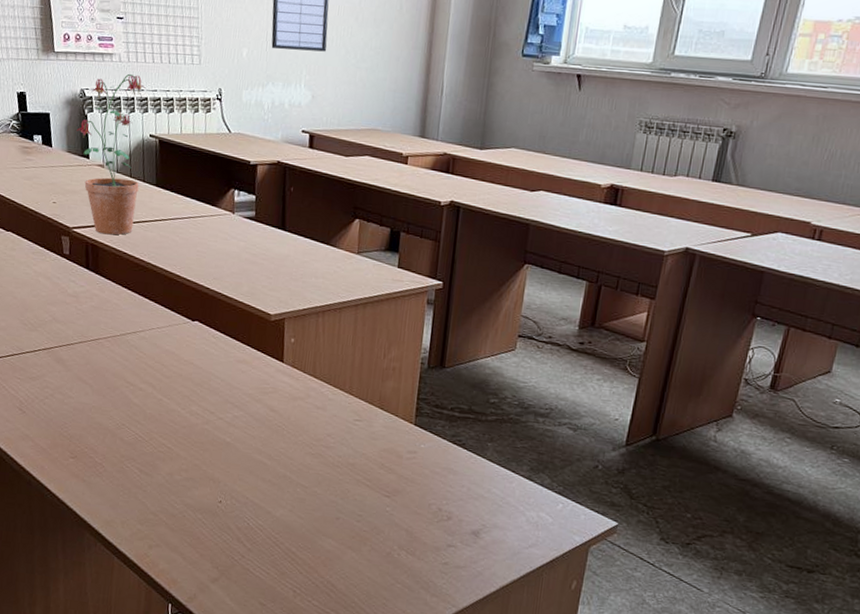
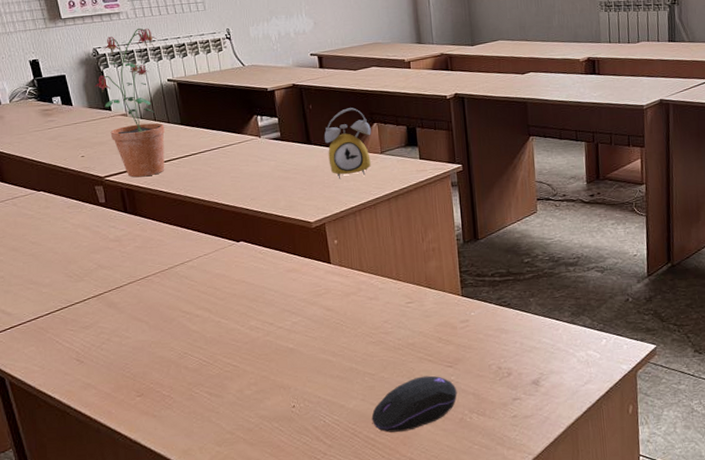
computer mouse: none [296,500,390,553] -> present [371,375,457,433]
alarm clock: none [300,197,352,275] -> present [324,108,371,180]

